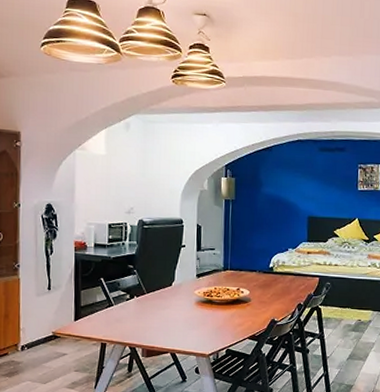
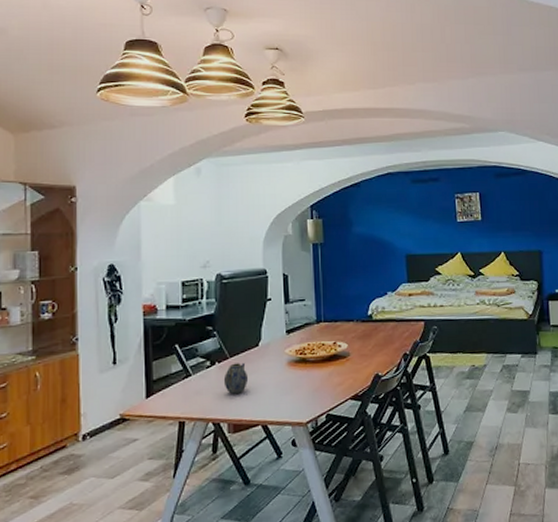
teapot: none [140,298,162,325] -> present [223,362,249,395]

